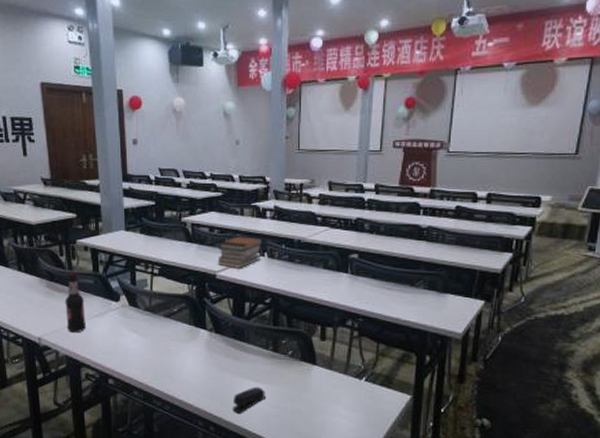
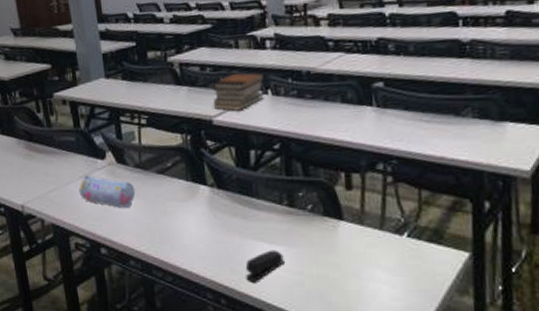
bottle: present [65,273,86,333] -> none [46,130,71,198]
pencil case: none [93,314,144,345] -> present [79,174,136,208]

